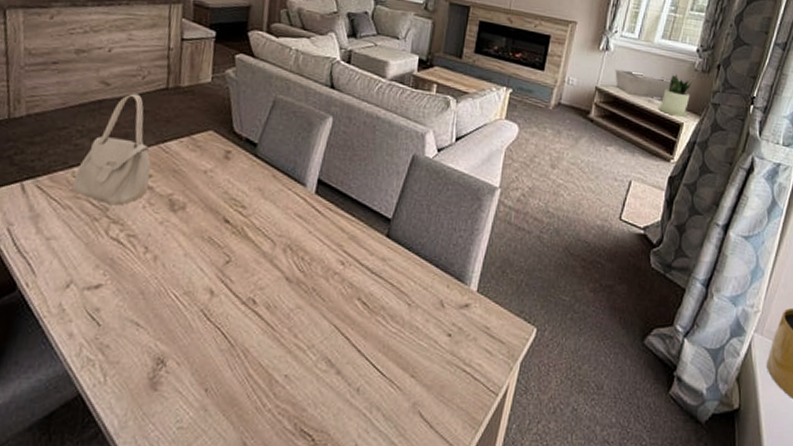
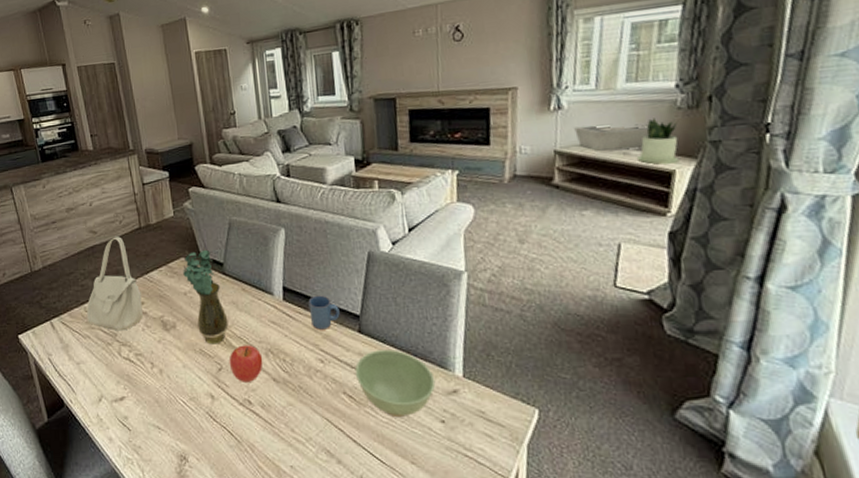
vase: none [208,122,250,234] -> present [183,247,229,345]
fruit: none [239,237,280,279] -> present [229,345,263,382]
mug: none [340,192,372,230] -> present [308,295,340,330]
bowl: none [374,257,451,329] -> present [354,350,436,418]

